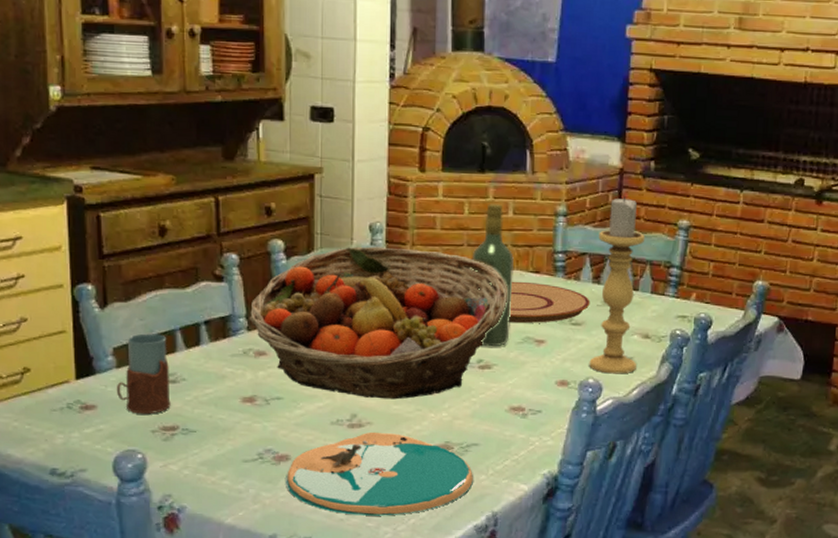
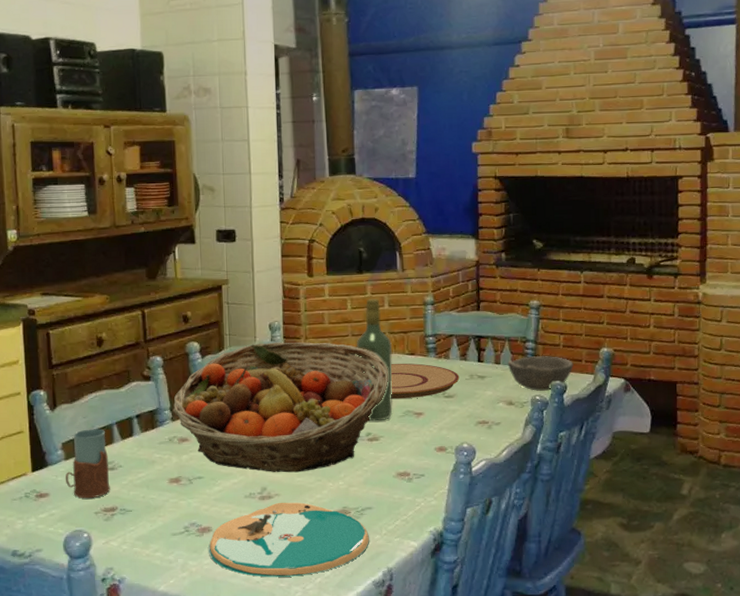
candle holder: present [589,196,646,374] -> none [462,284,504,438]
bowl: none [646,284,722,325] -> present [507,355,574,391]

